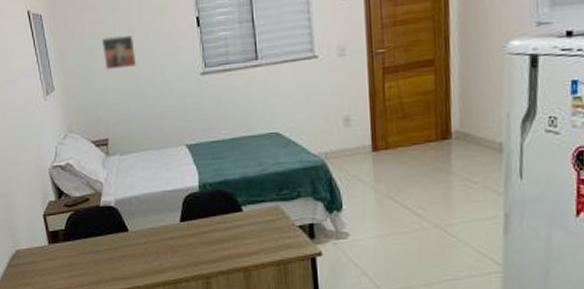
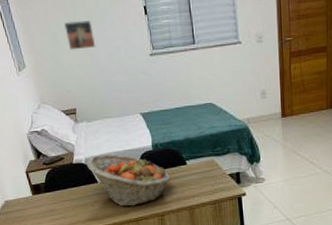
fruit basket: none [116,196,221,264] -> present [86,154,171,207]

